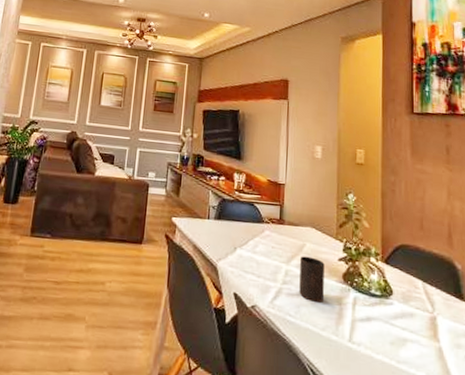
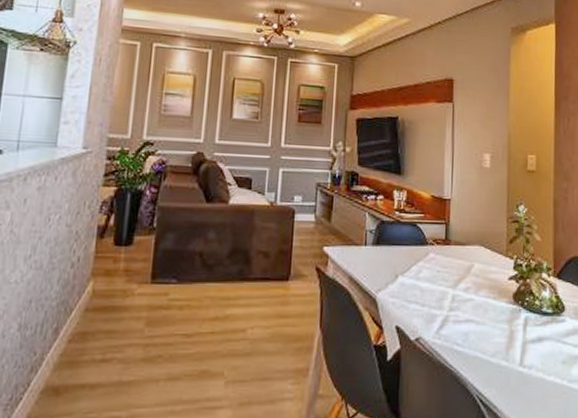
cup: present [299,256,325,303] -> none [467,278,494,327]

